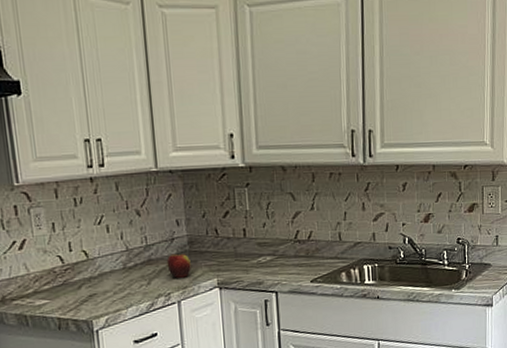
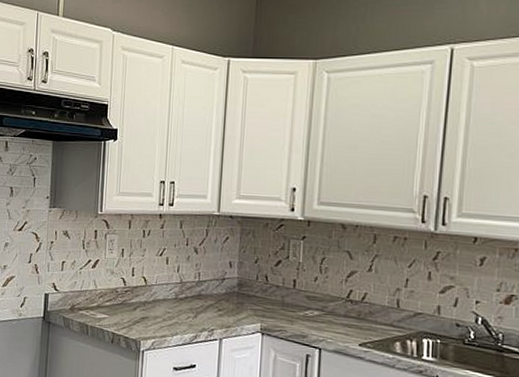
apple: present [166,254,191,278] -> none [214,292,237,317]

